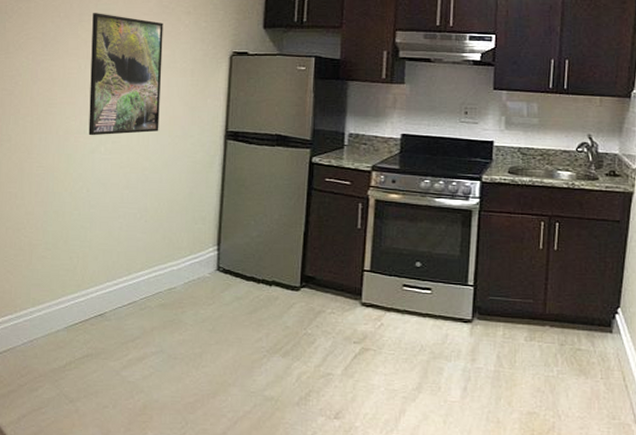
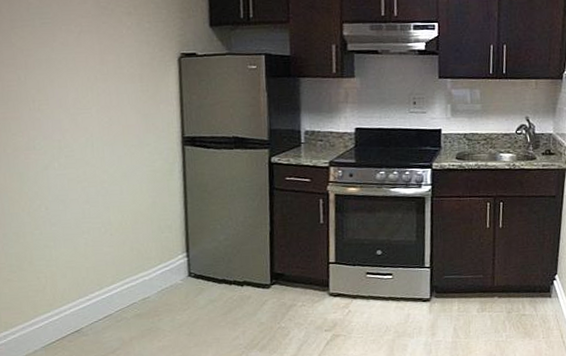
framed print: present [88,13,163,136] -> none [25,17,113,152]

